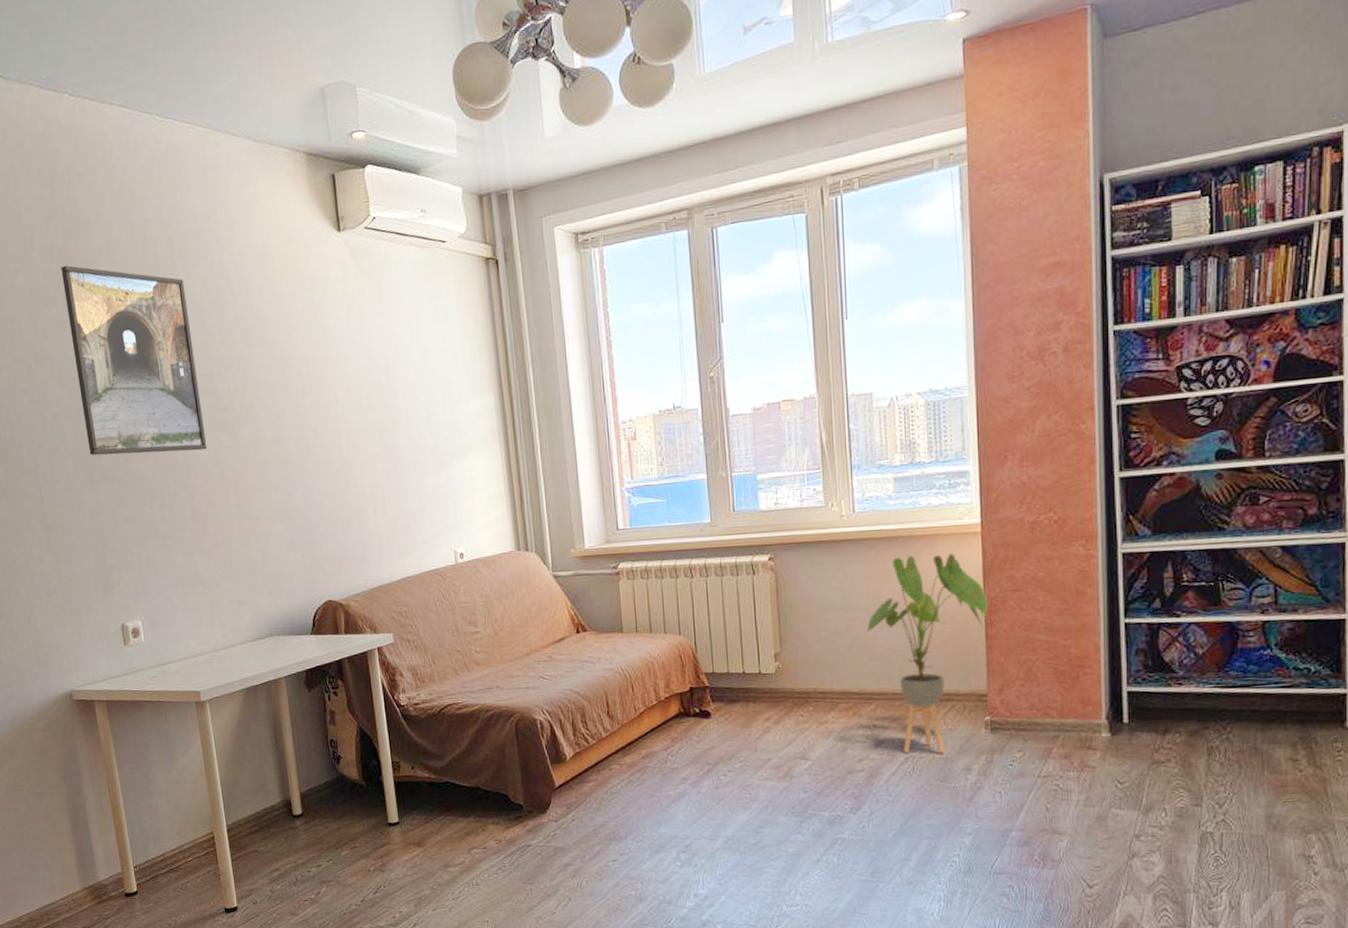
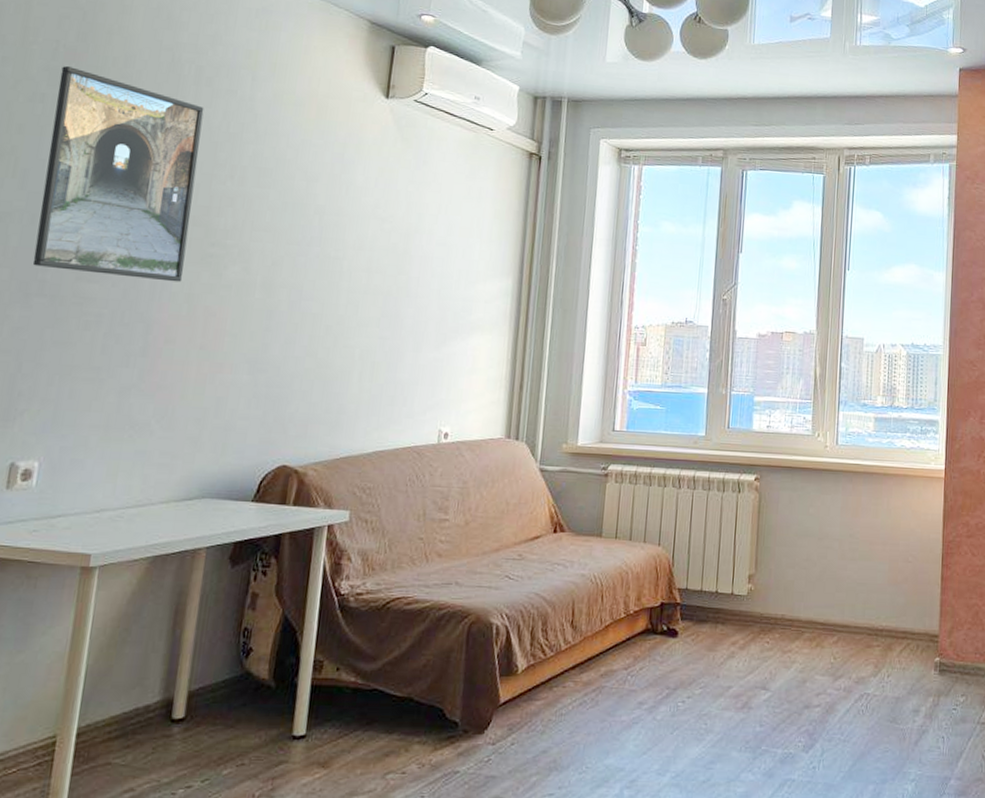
house plant: present [866,553,987,754] -> none [836,491,945,693]

